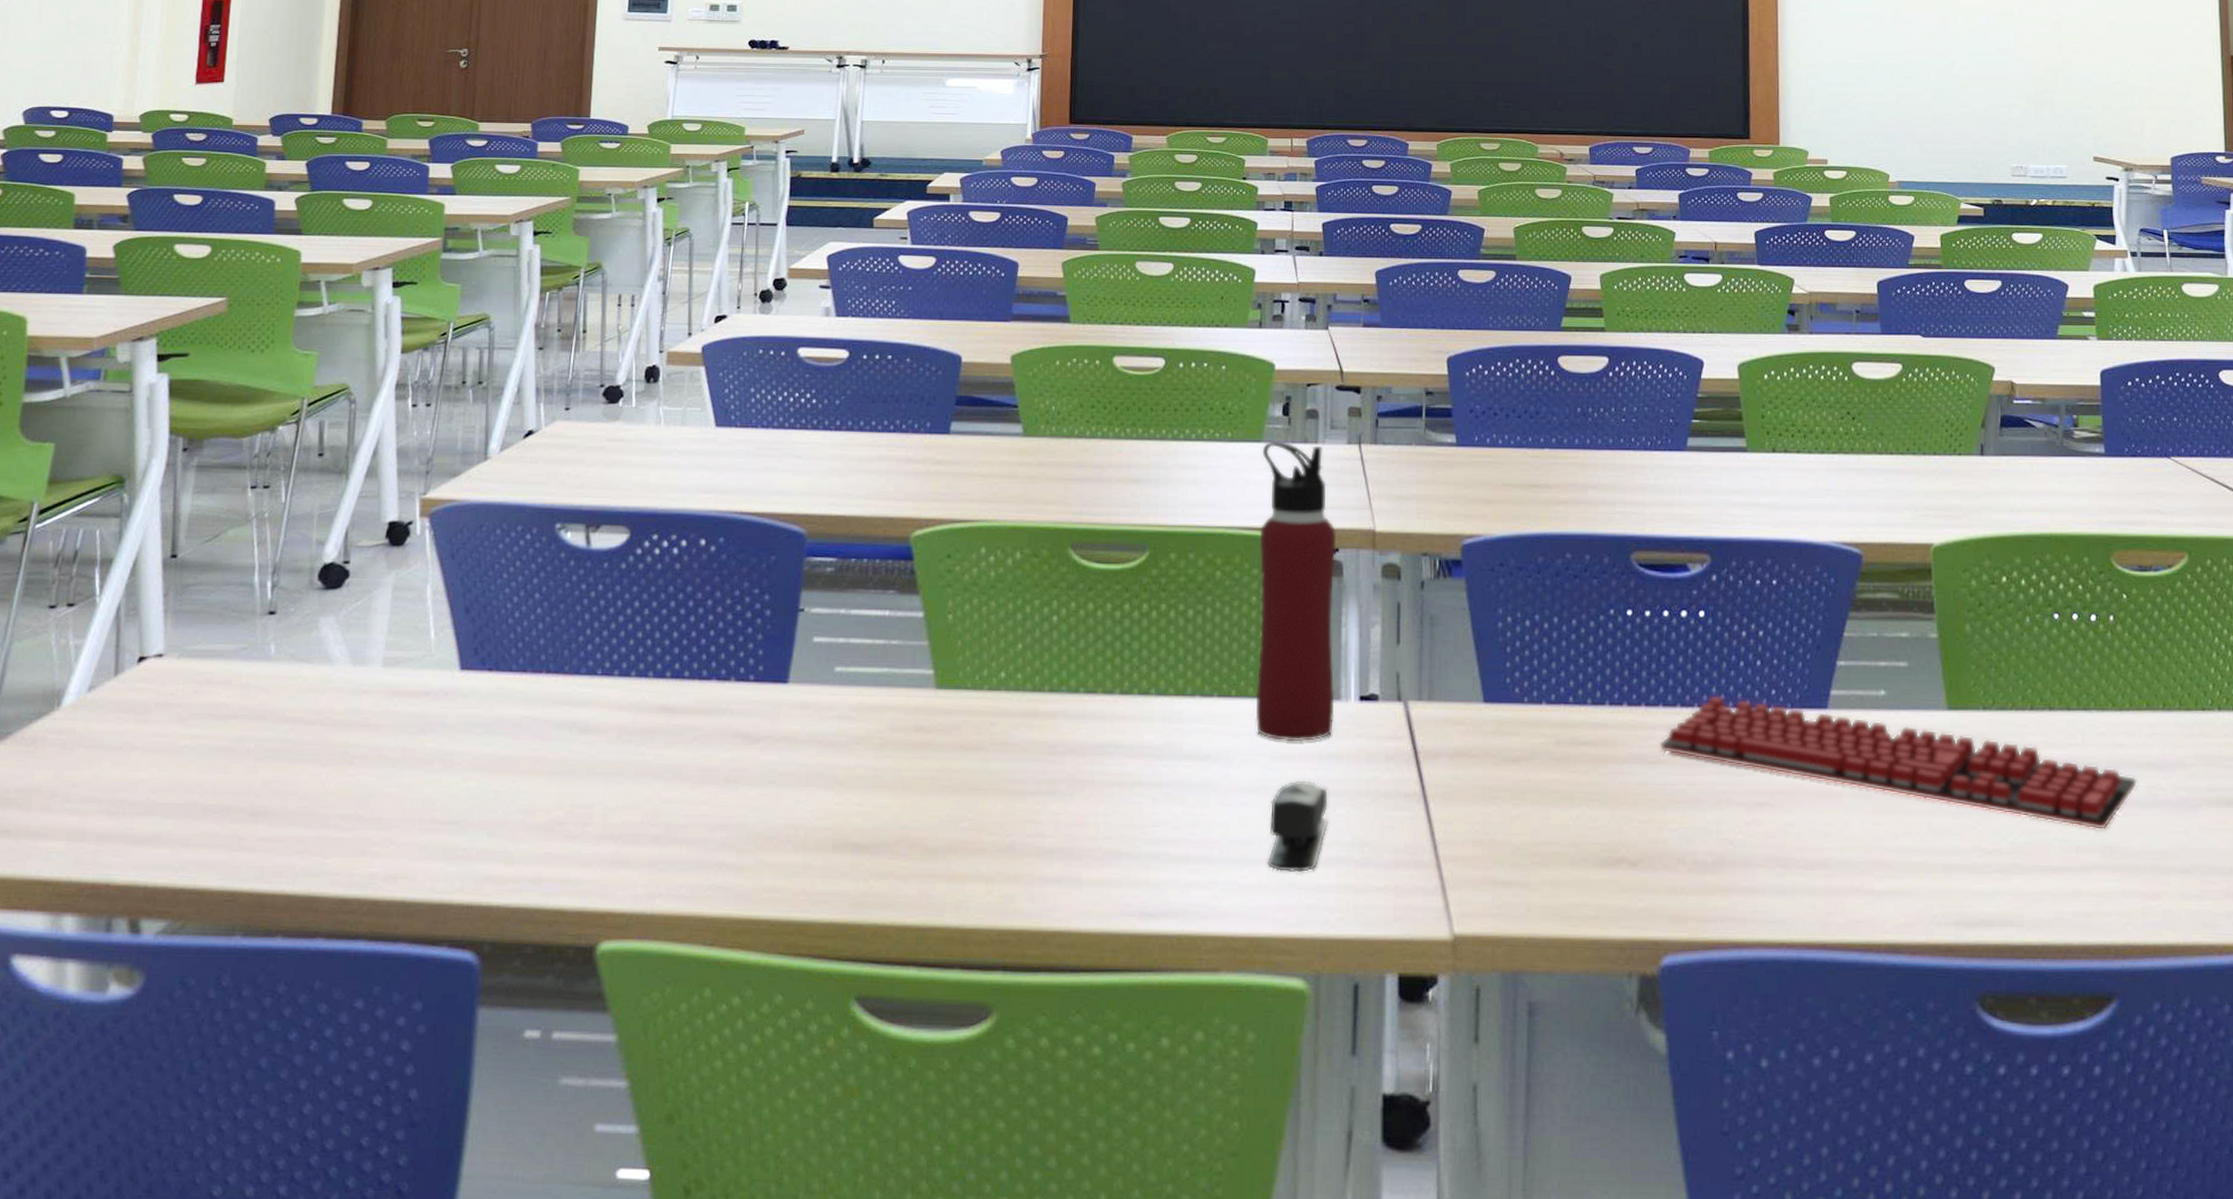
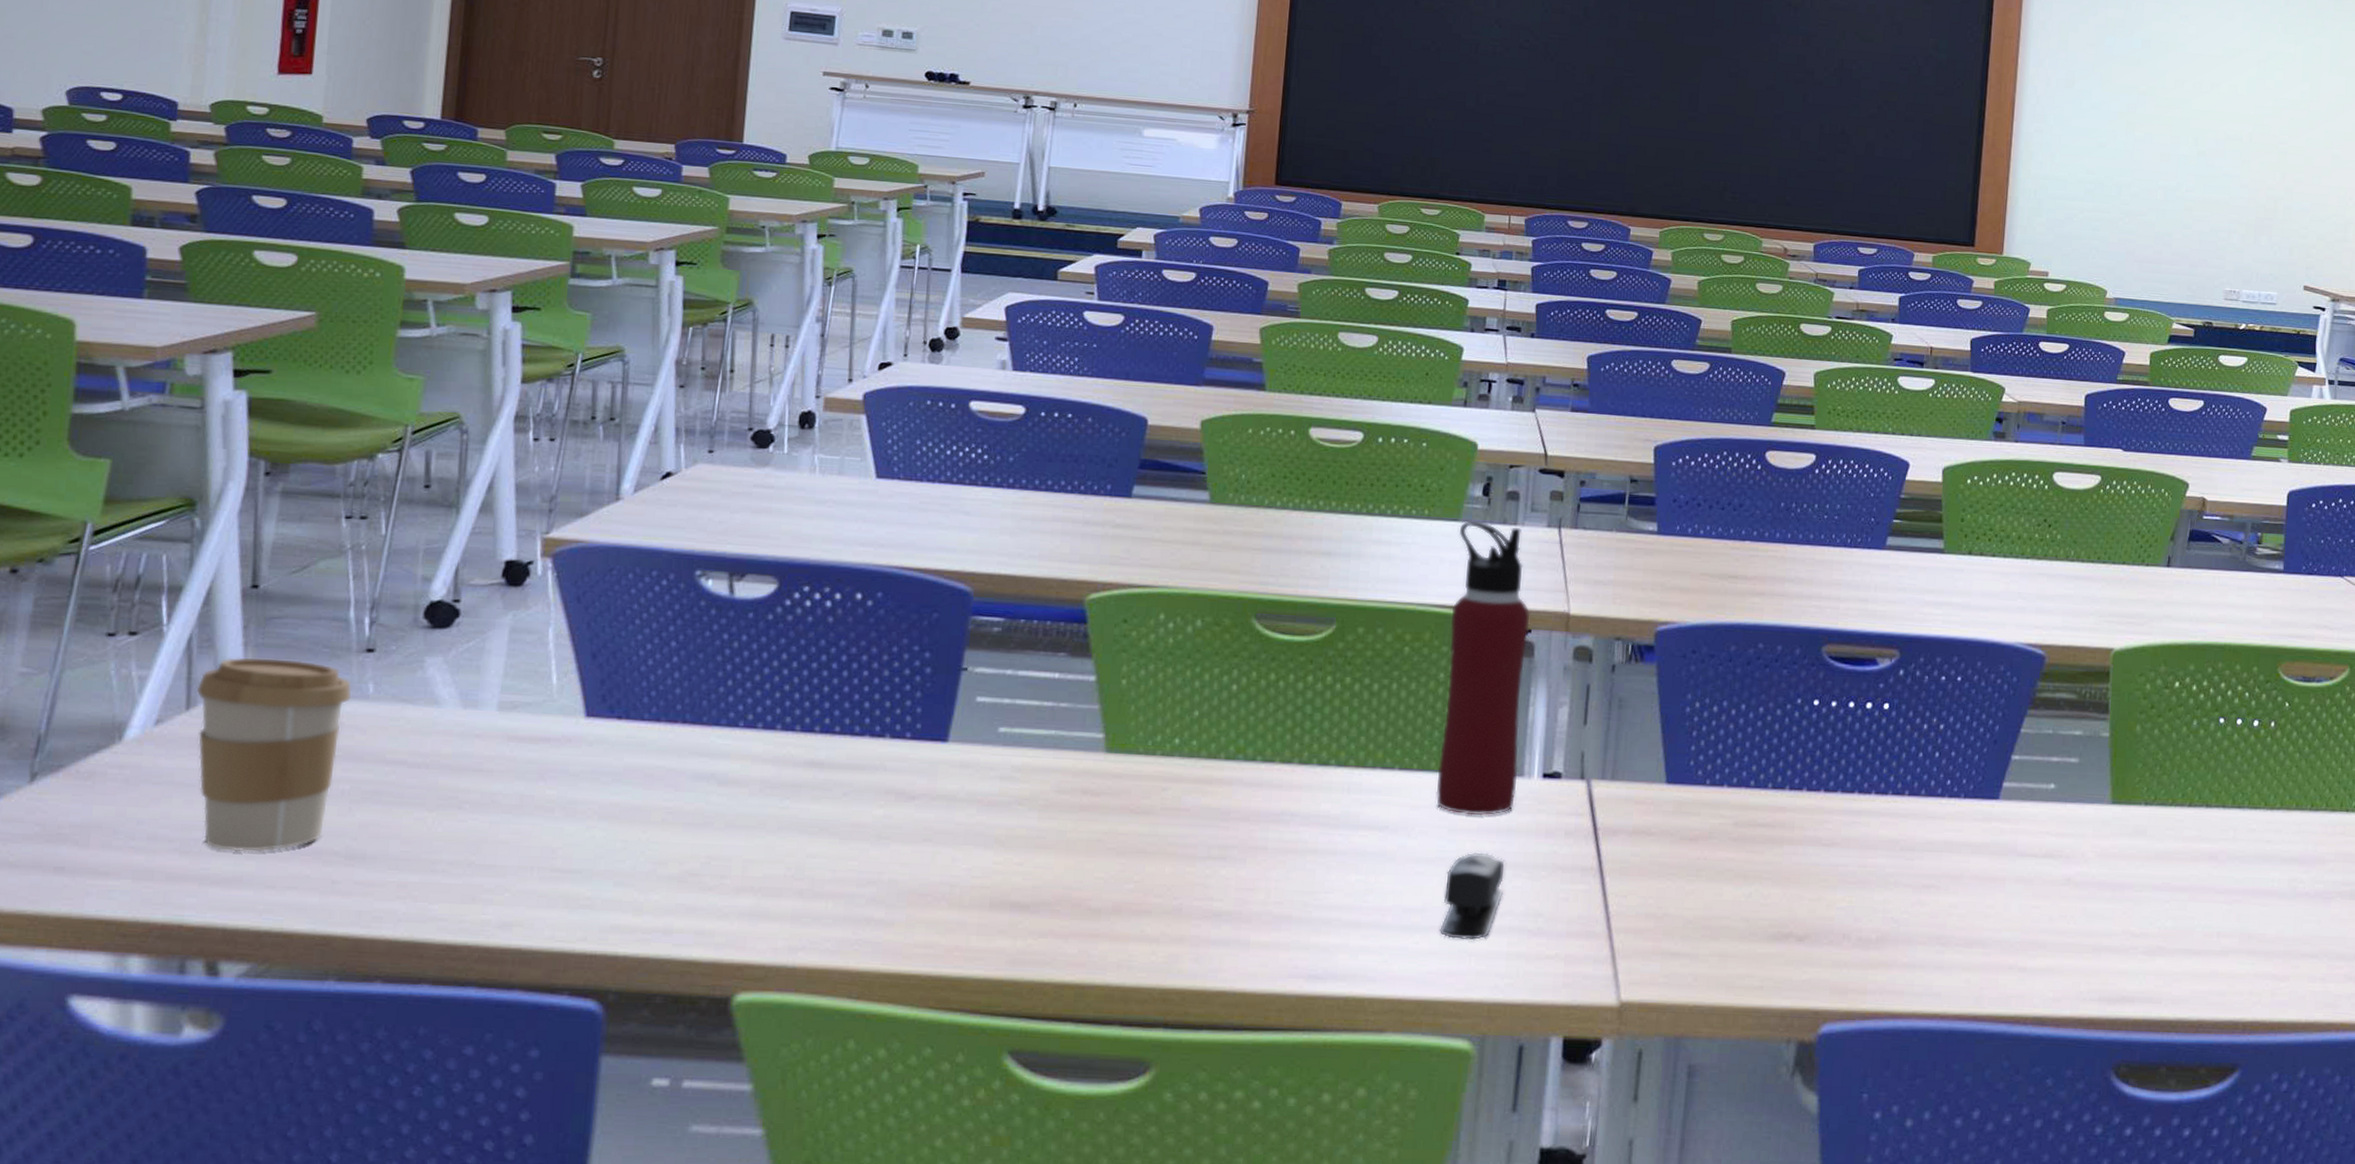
coffee cup: none [123,623,256,812] -> present [196,657,352,852]
keyboard: present [1659,694,2138,831] -> none [1834,782,2281,919]

